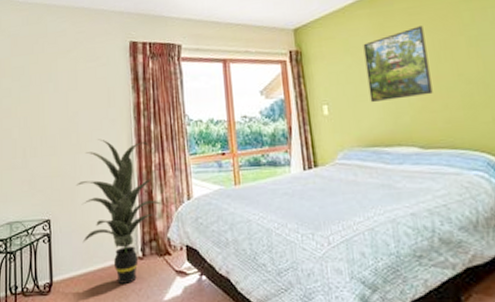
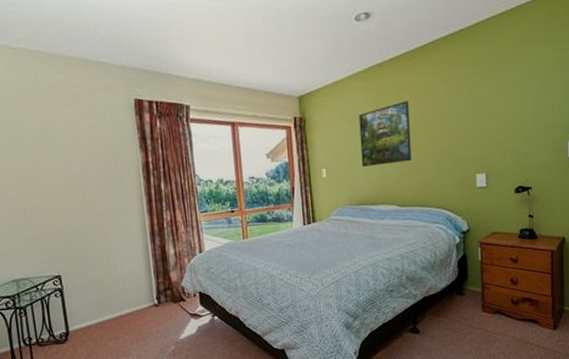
indoor plant: present [75,139,164,284] -> none [85,197,177,328]

